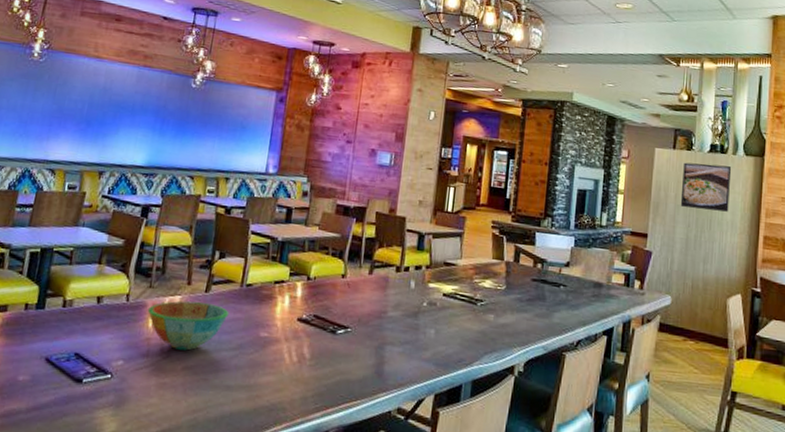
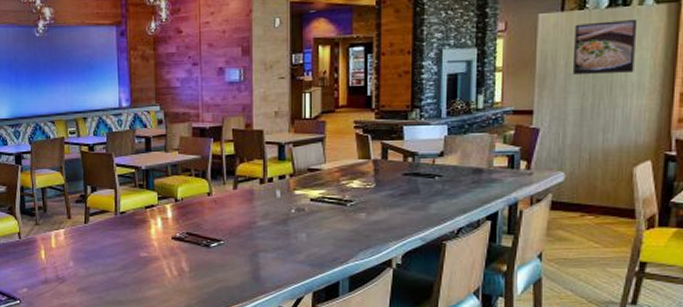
bowl: present [147,301,229,351] -> none [38,233,109,275]

